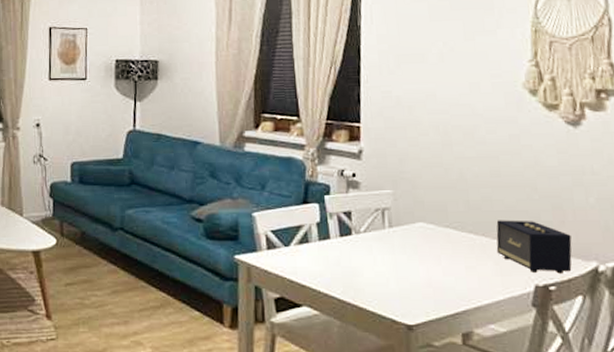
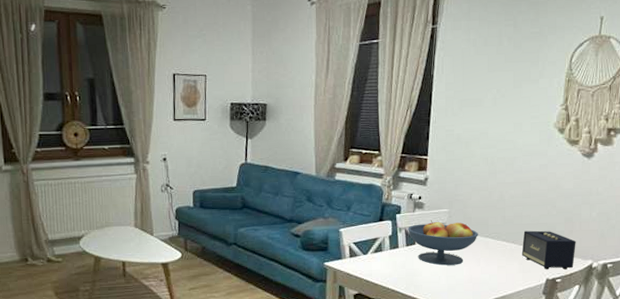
fruit bowl: none [341,204,435,263] -> present [408,220,478,266]

